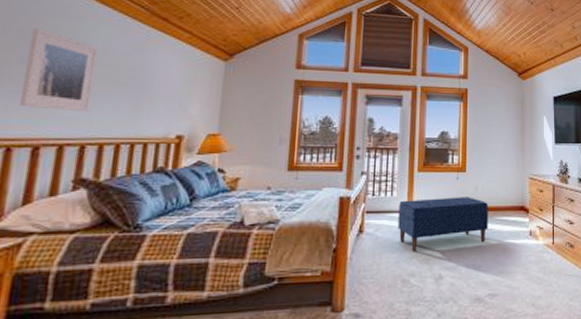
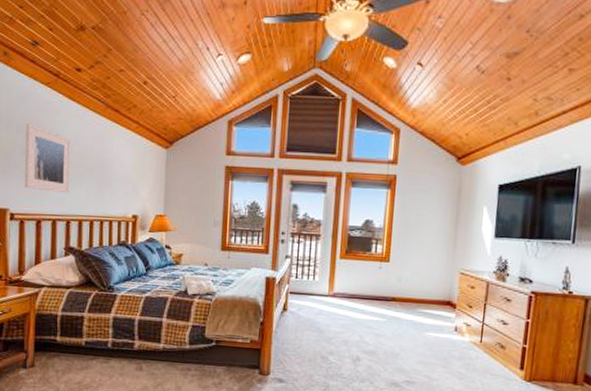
bench: present [398,197,488,252] -> none [319,285,411,333]

